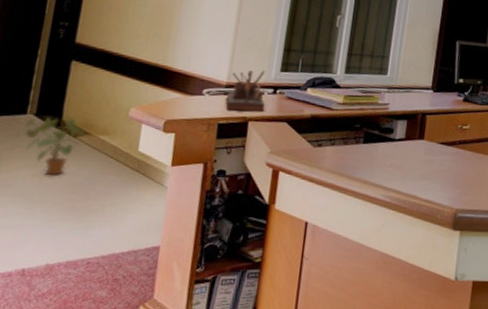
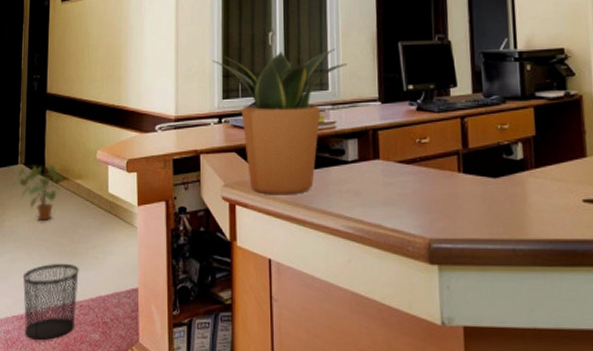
waste bin: none [11,219,92,297] -> present [22,263,79,340]
desk organizer: present [225,70,266,113] -> none [177,100,212,144]
potted plant: none [274,31,409,165] -> present [212,48,348,195]

